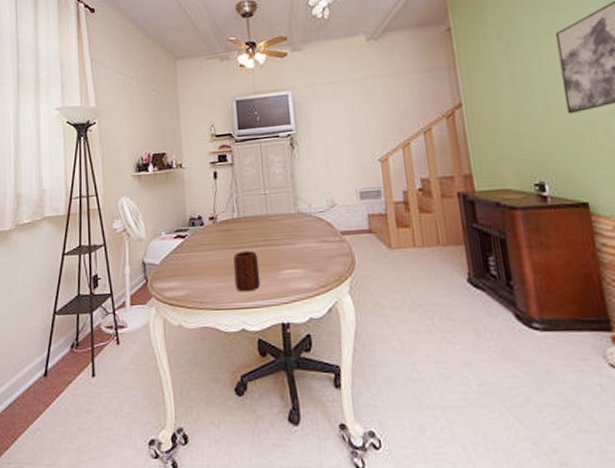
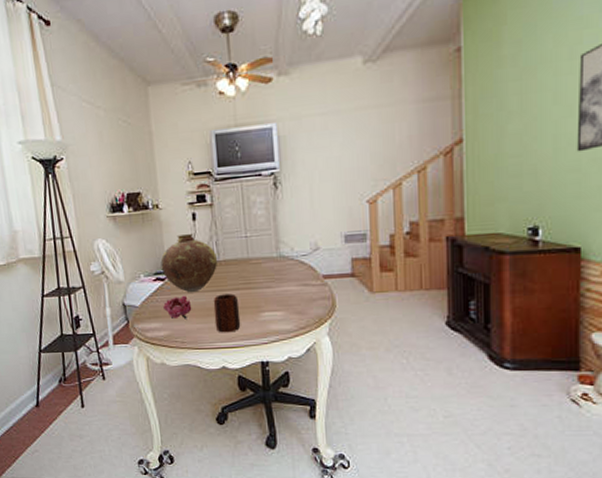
vase: none [182,190,238,251] -> present [160,233,218,293]
flower: none [183,252,212,278] -> present [163,295,192,319]

